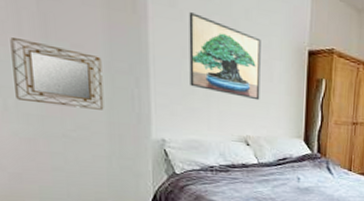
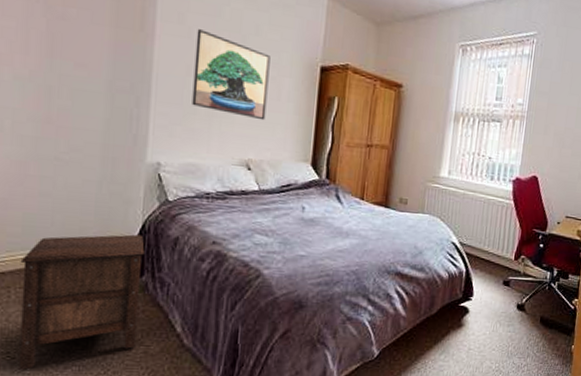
home mirror: present [10,38,104,110] -> none [13,58,104,131]

